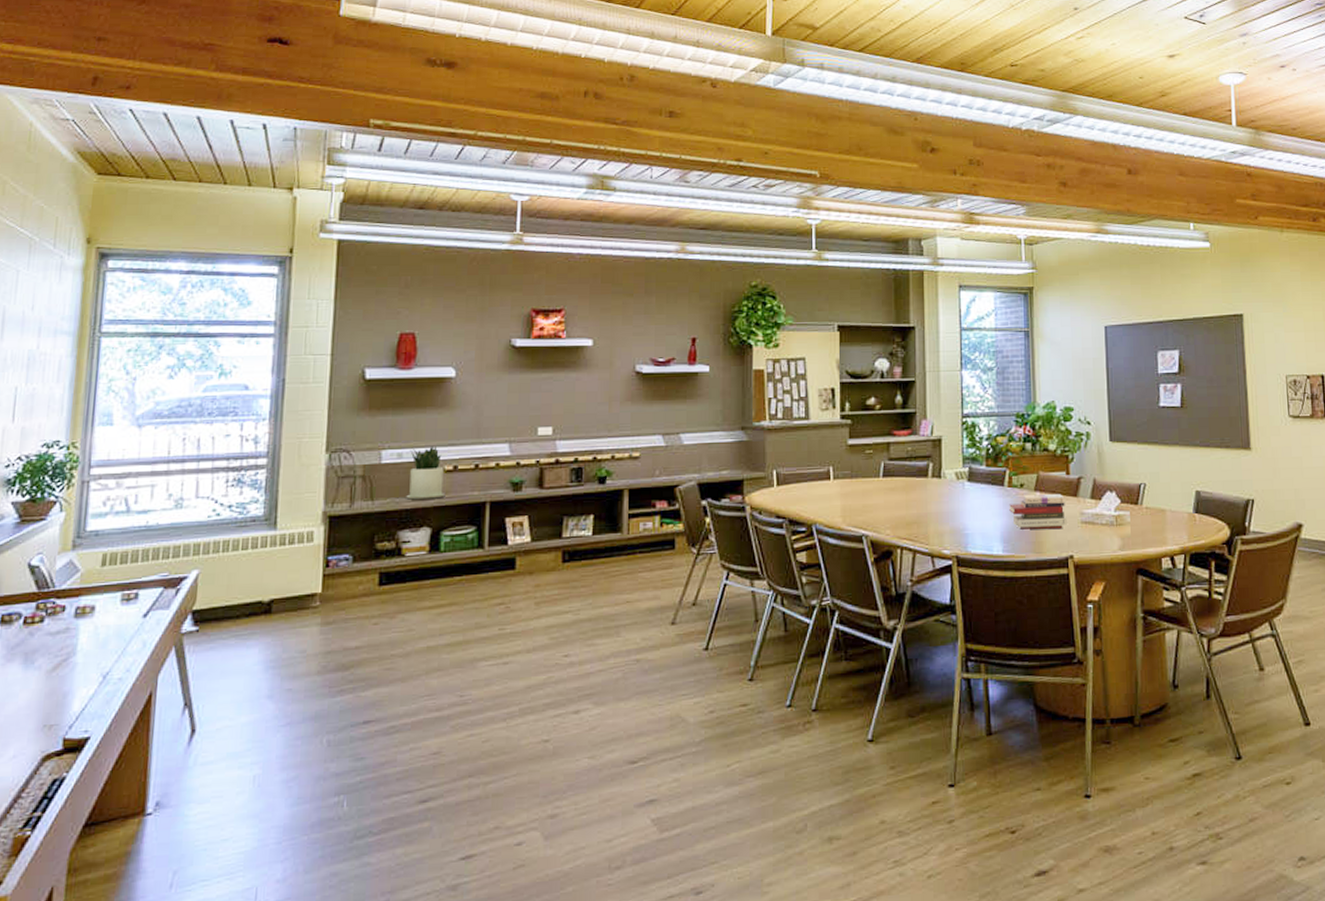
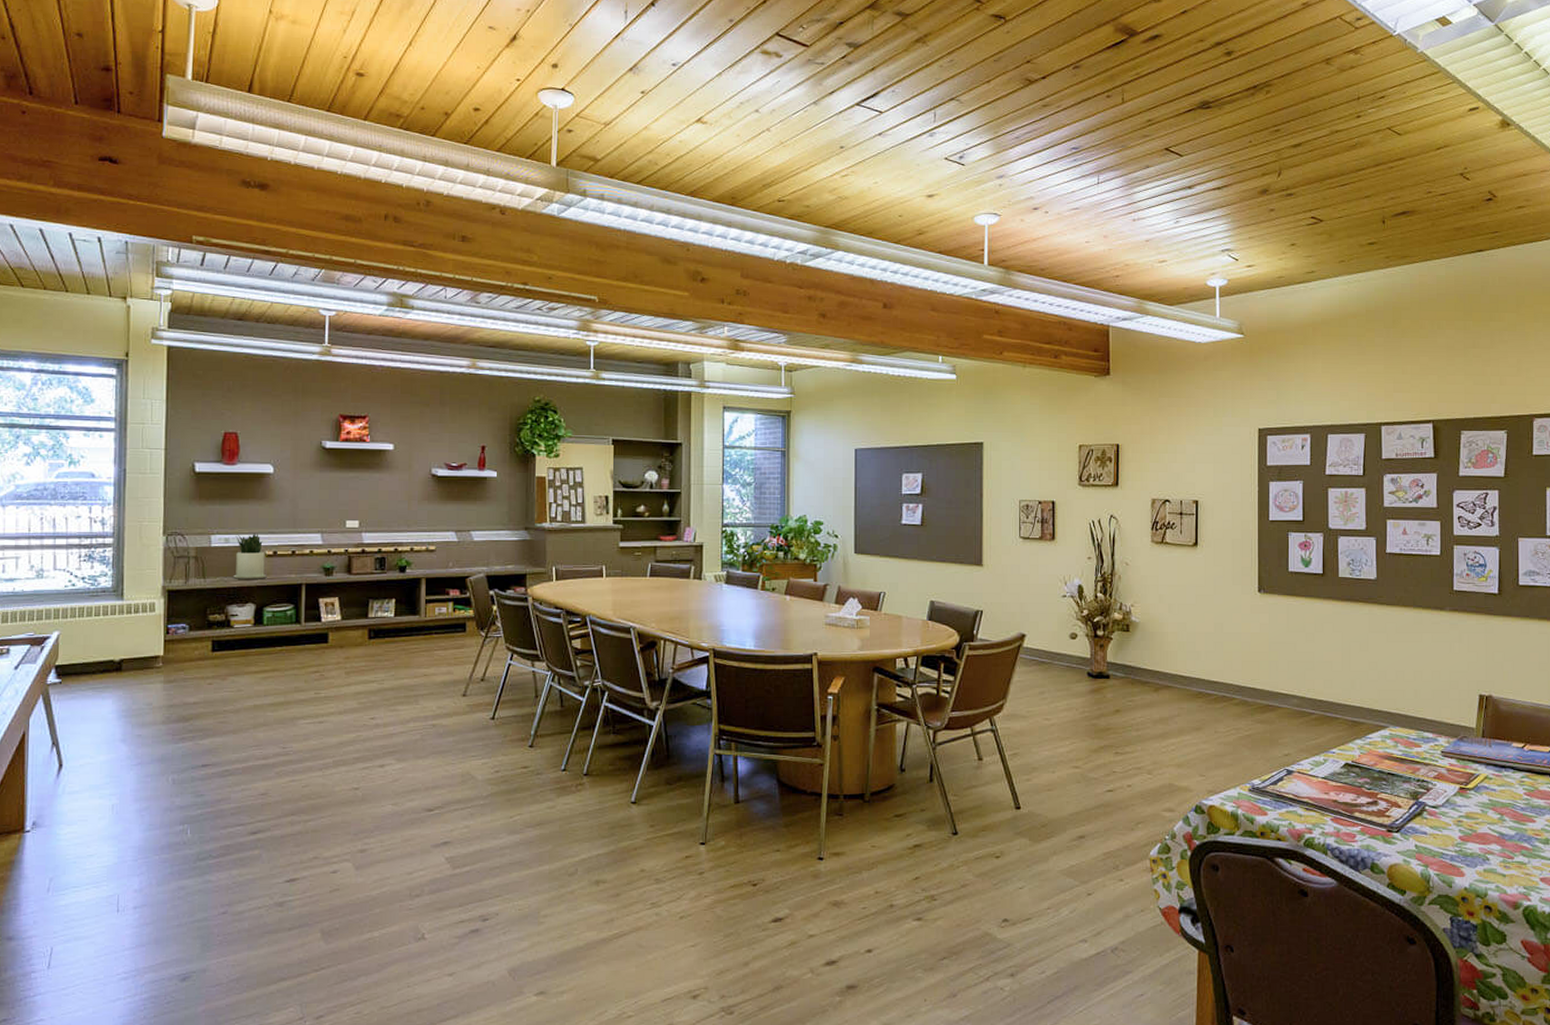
books: present [1009,494,1067,530] -> none [762,597,813,629]

